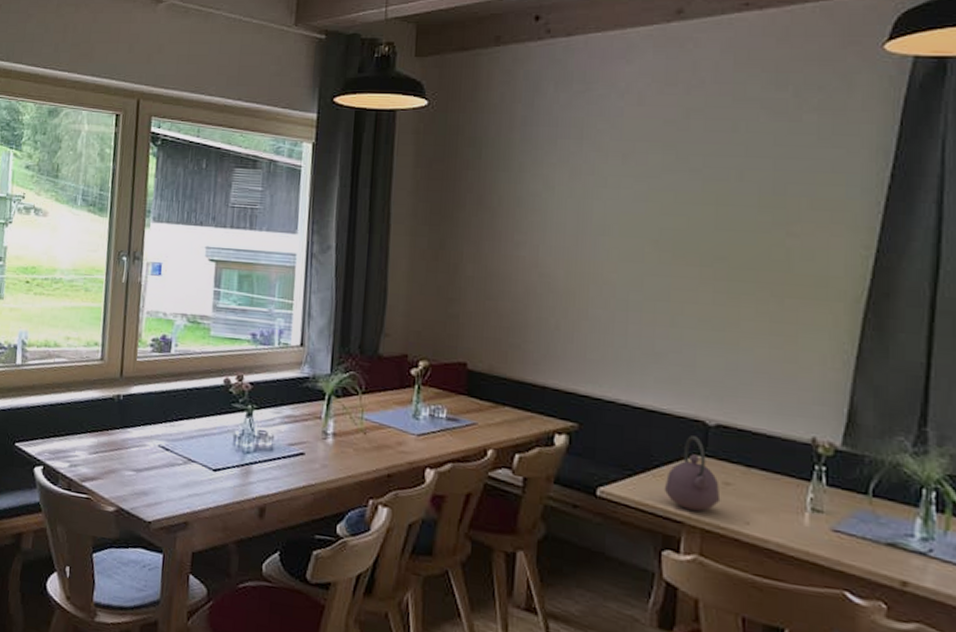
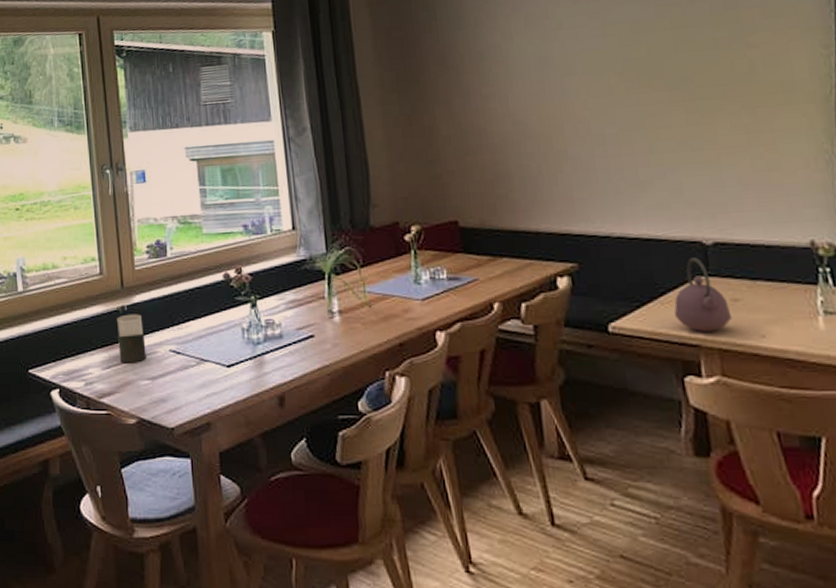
cup: none [108,403,137,453] -> present [117,314,146,363]

